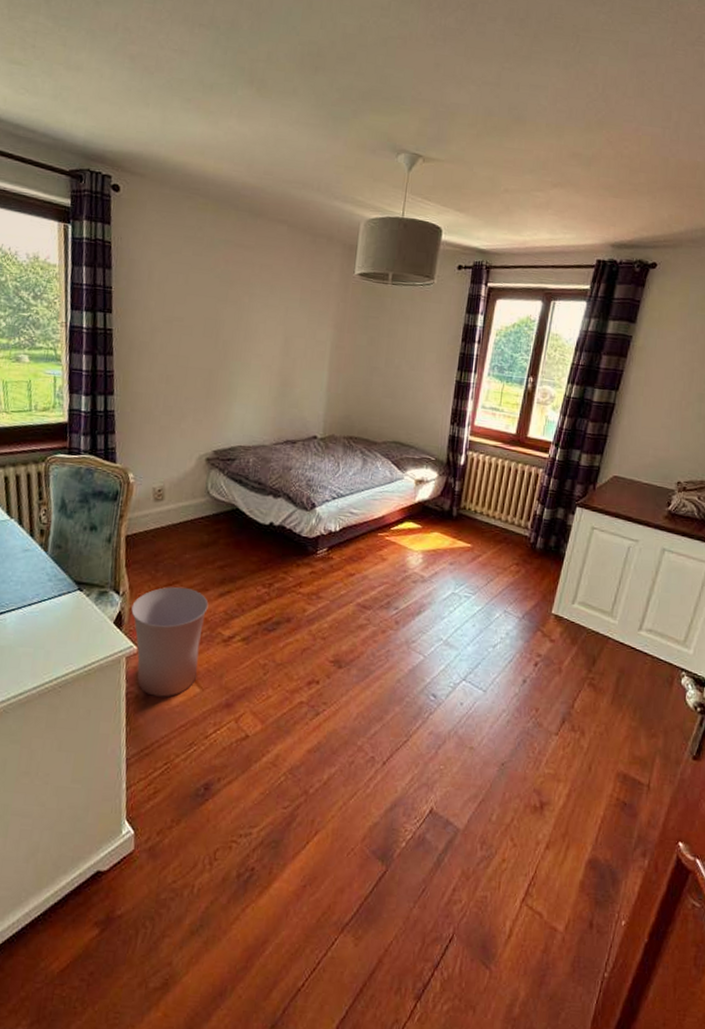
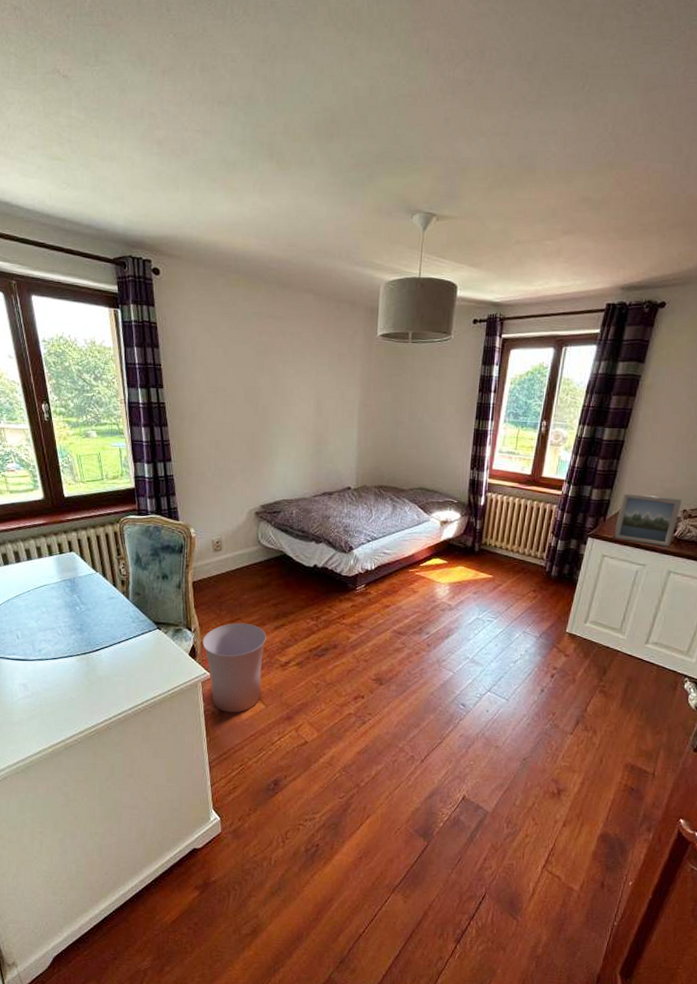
picture frame: none [603,460,676,523] -> present [613,493,682,548]

